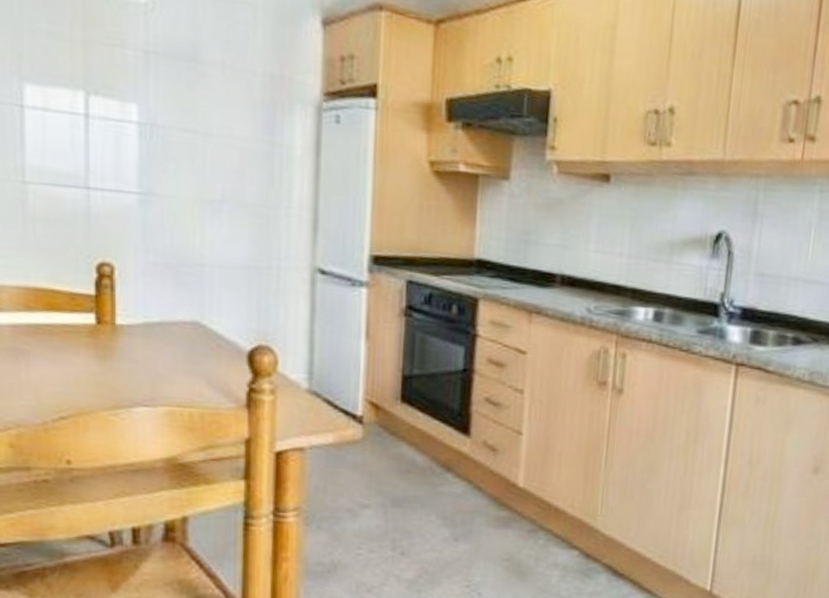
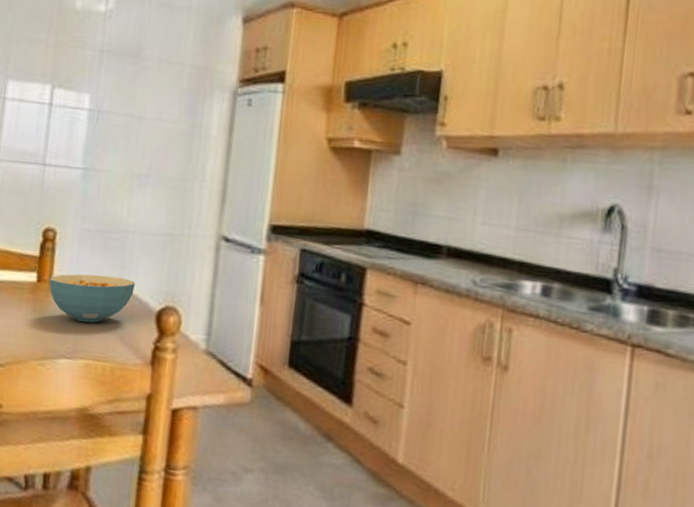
cereal bowl: none [113,313,219,367] -> present [49,274,135,323]

